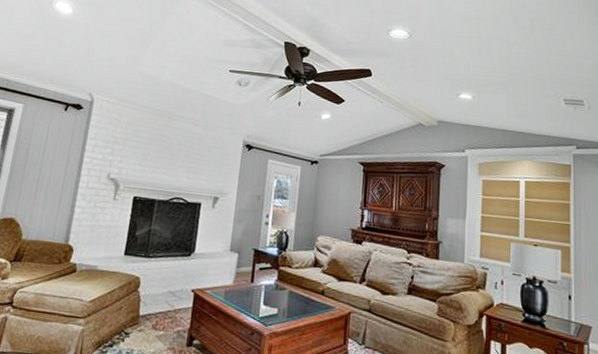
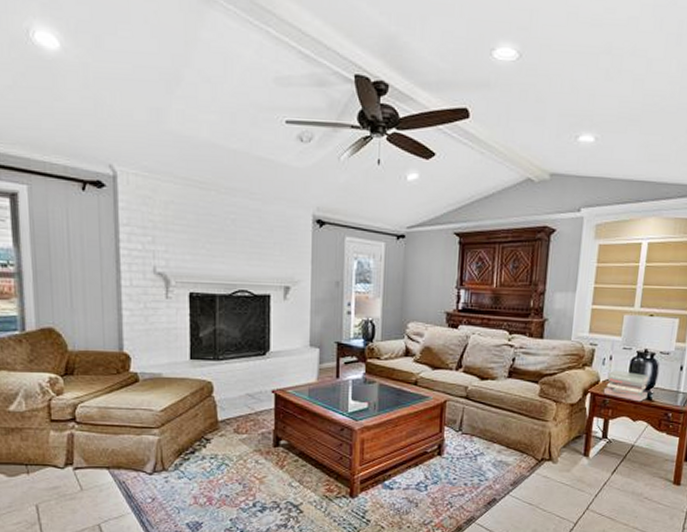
books: none [498,294,541,329] -> present [603,370,650,402]

